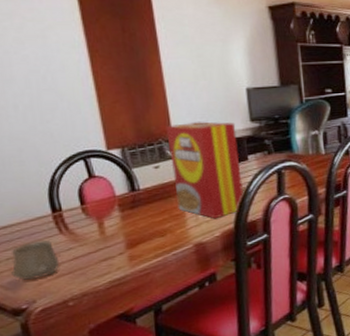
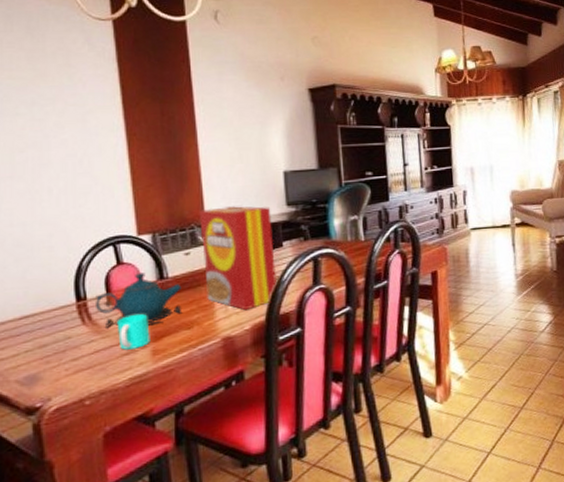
cup: present [11,240,59,280] -> none [29,331,78,375]
teapot: none [70,185,156,237] -> present [96,273,183,328]
cup: none [94,223,127,256] -> present [118,314,150,350]

